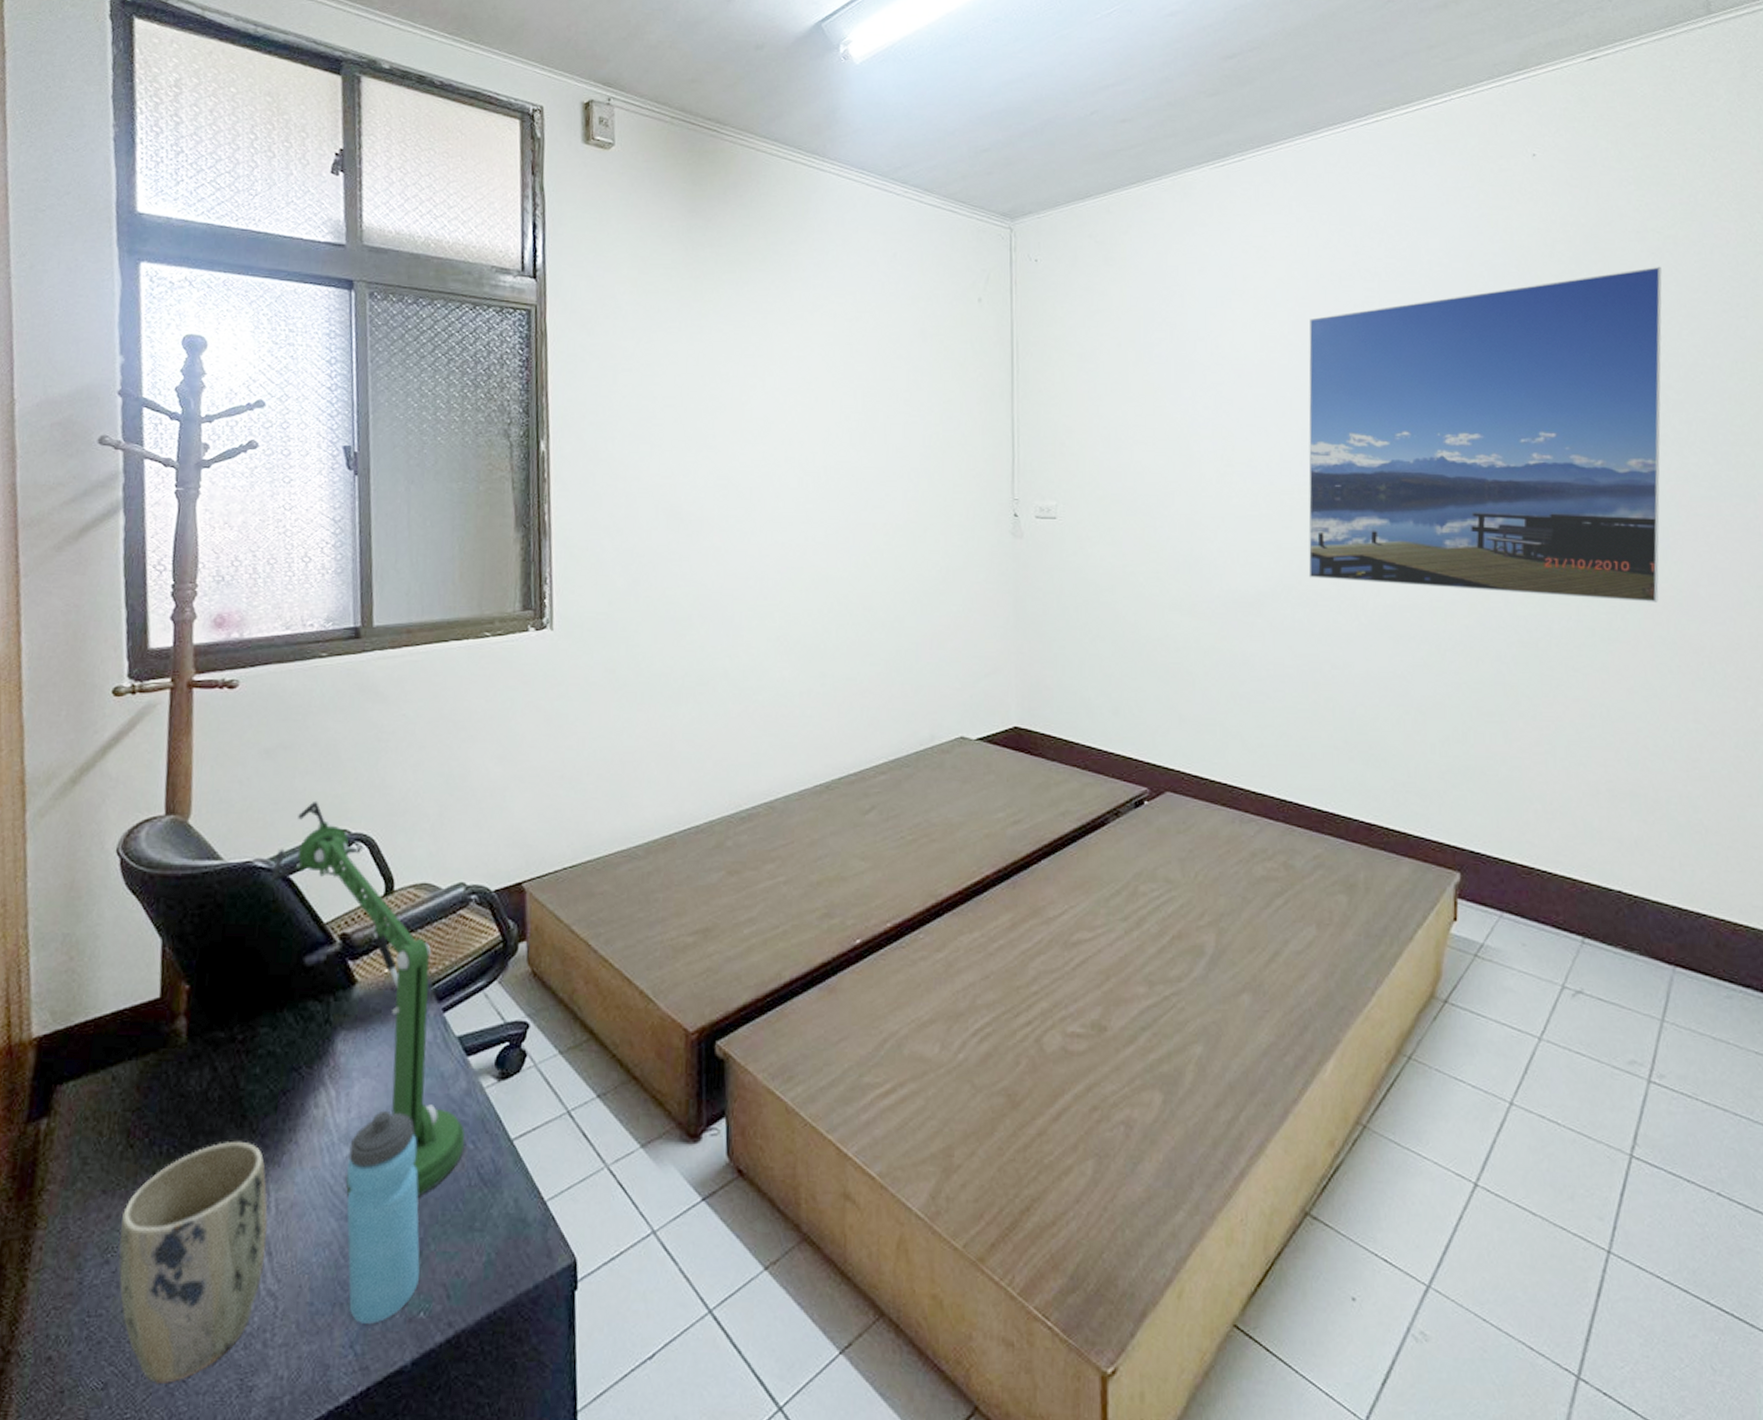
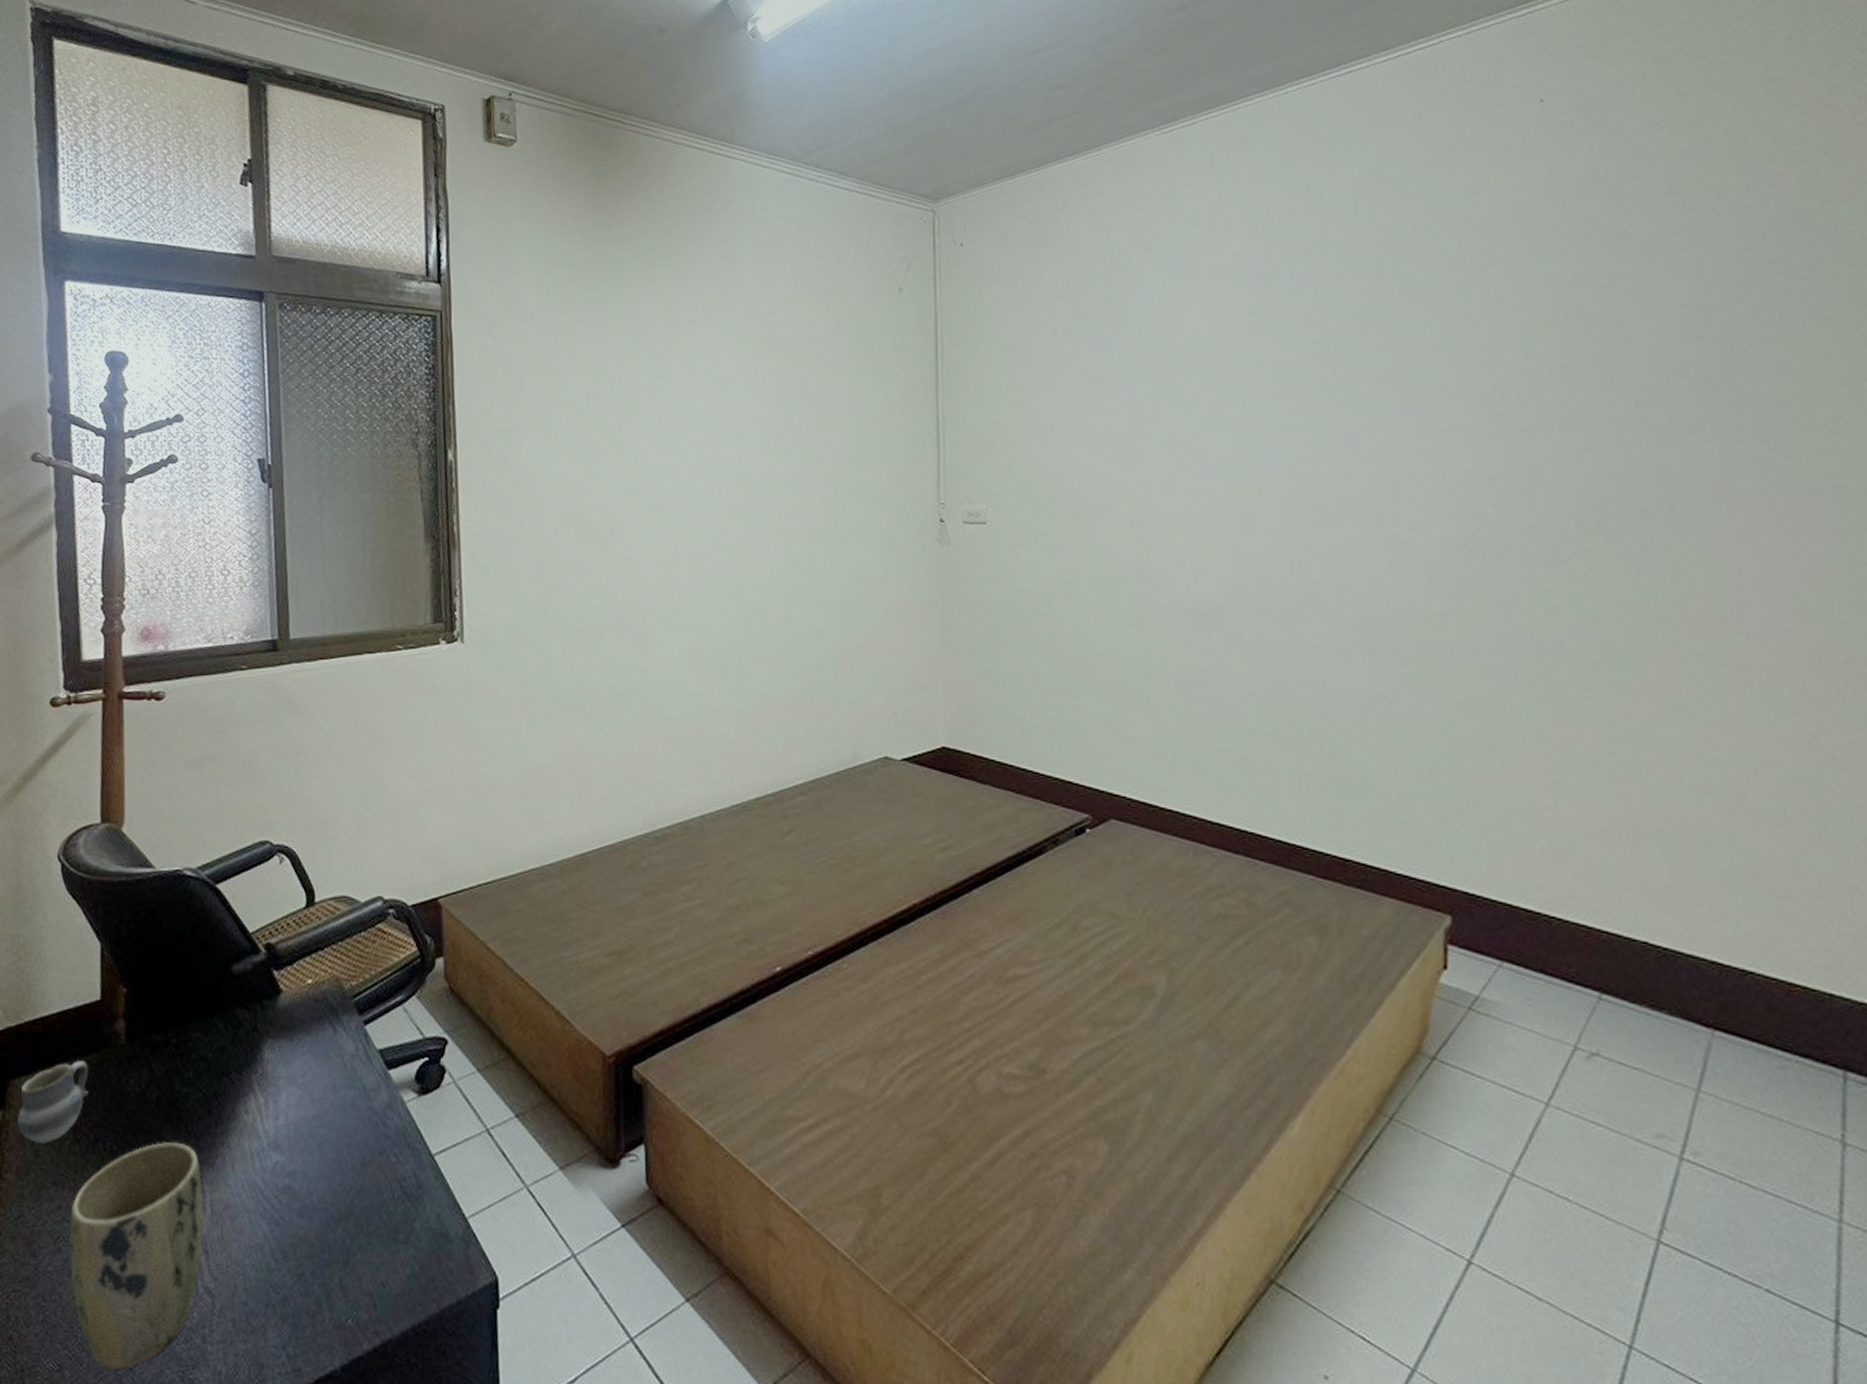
cup: none [63,1062,146,1150] -> present [17,1061,89,1143]
desk lamp: present [270,800,465,1197] -> none [199,811,388,1207]
water bottle: present [346,1110,420,1324] -> none [275,1119,347,1328]
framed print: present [1308,266,1662,602] -> none [1271,222,1702,613]

